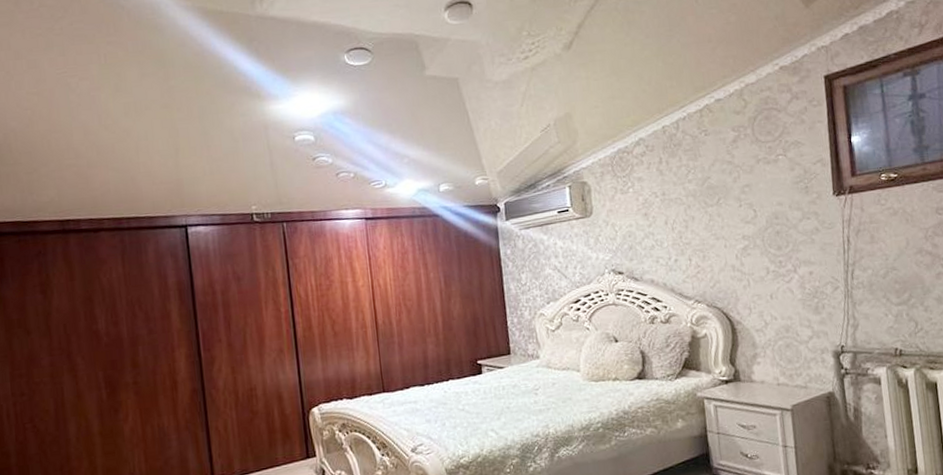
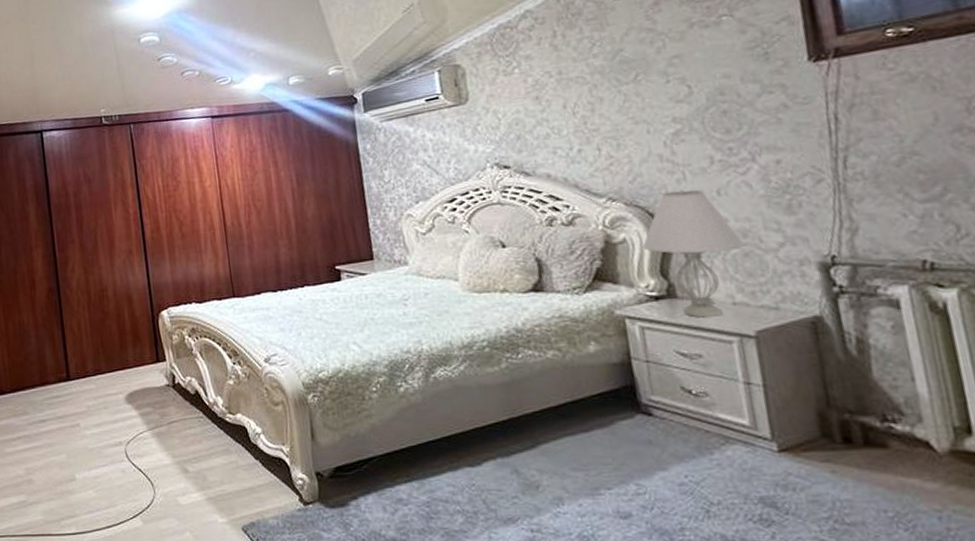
table lamp: none [718,293,787,397] -> present [642,189,745,318]

